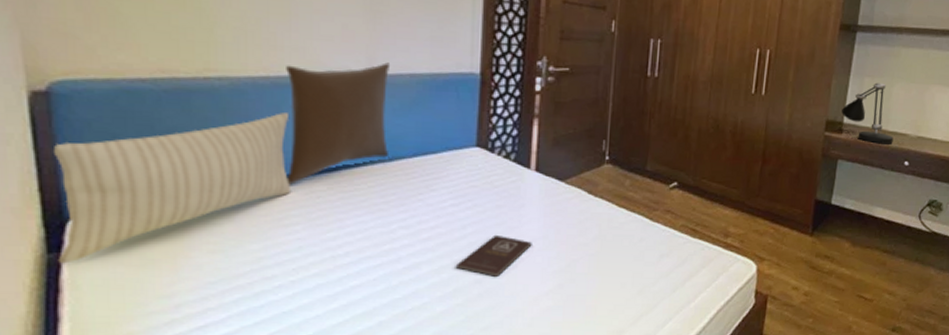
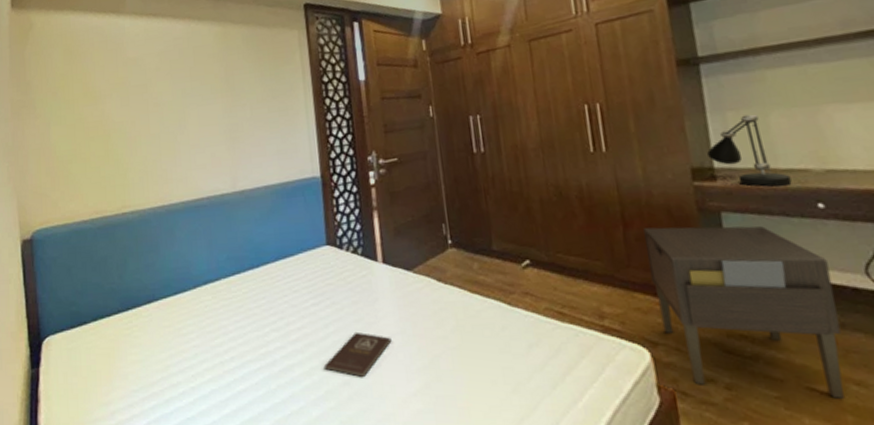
pillow: present [52,113,292,264] -> none [34,234,186,378]
pillow: present [286,62,390,185] -> none [175,179,257,297]
nightstand: none [771,166,898,303] -> present [643,225,845,399]

